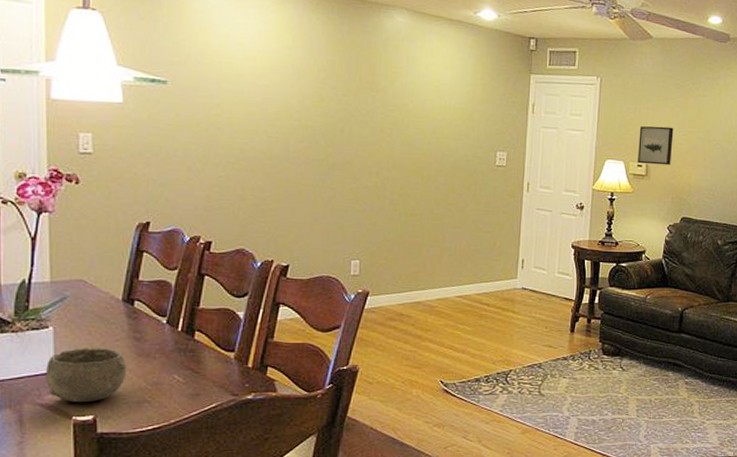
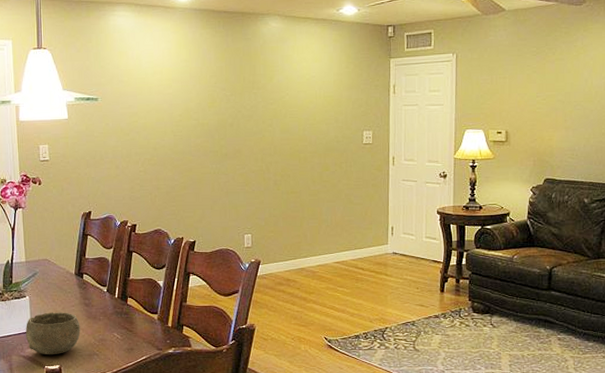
wall art: present [638,126,674,165] -> none [497,93,532,131]

